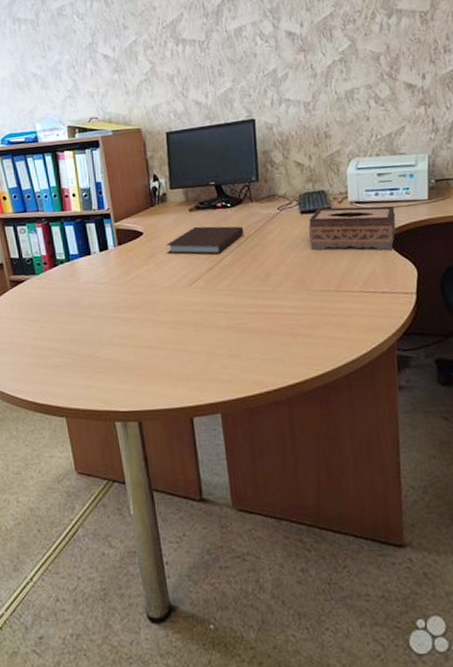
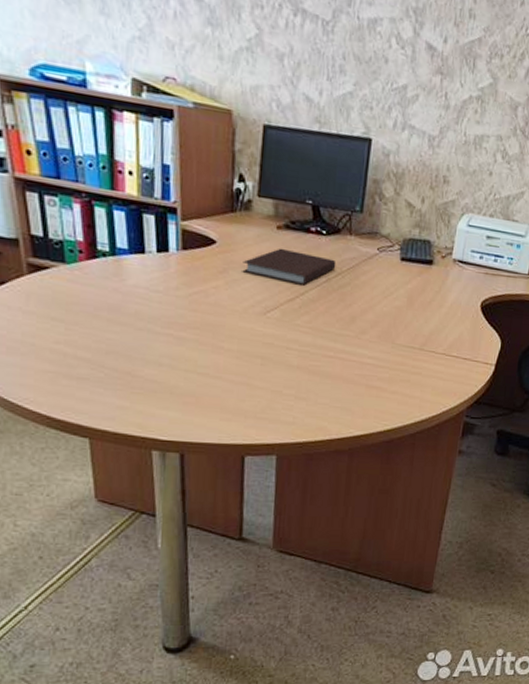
tissue box: present [308,205,396,250] -> none [403,258,495,318]

